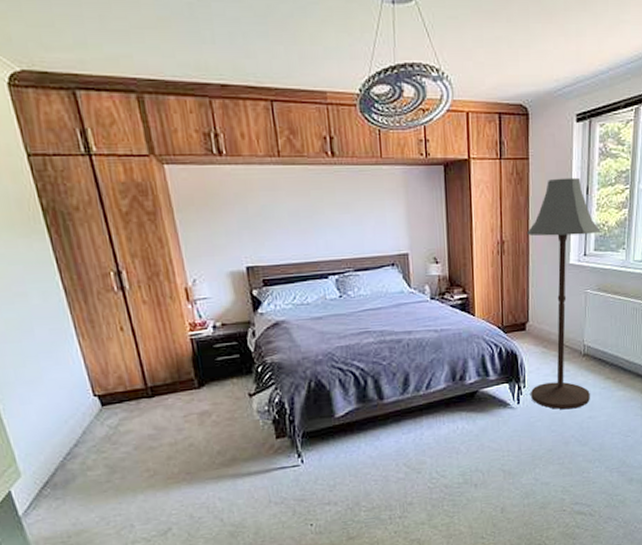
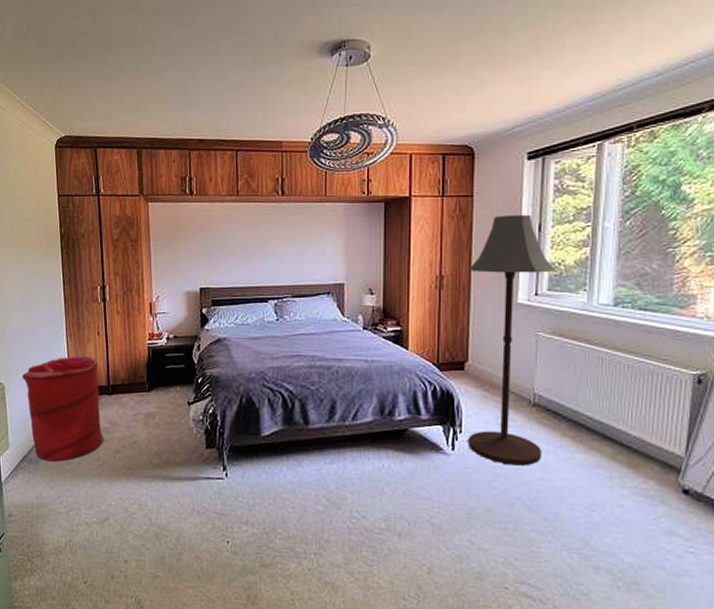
laundry hamper: none [20,357,152,483] -> present [21,356,104,462]

